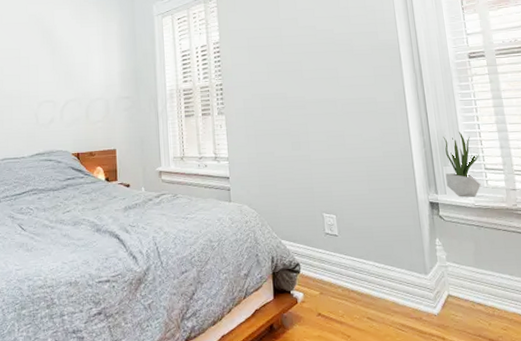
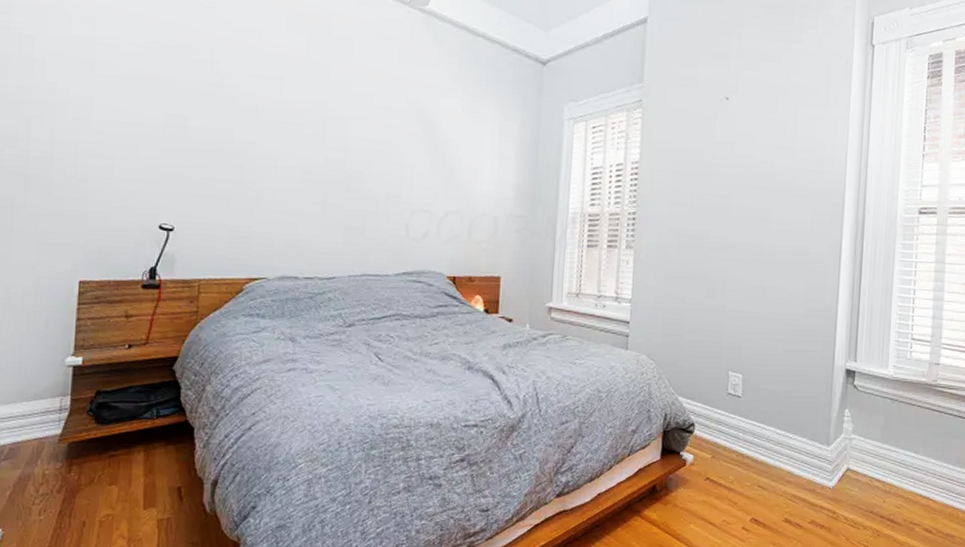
potted plant: present [443,131,481,198] -> none [868,295,909,369]

